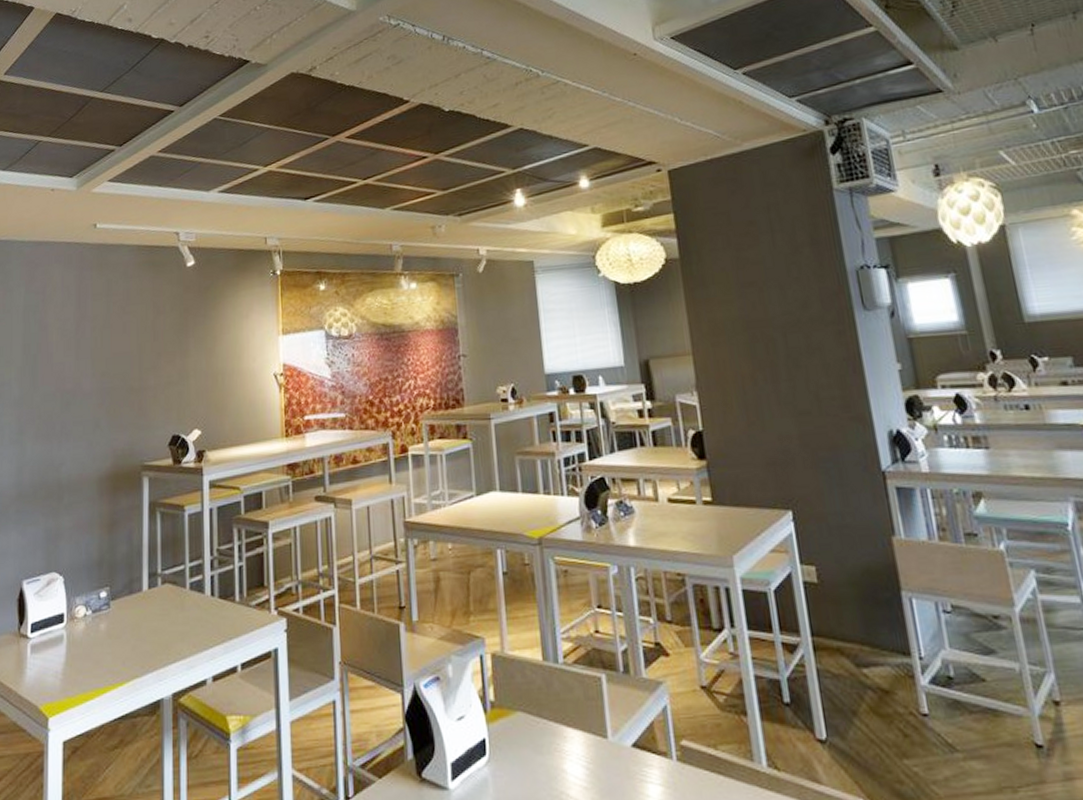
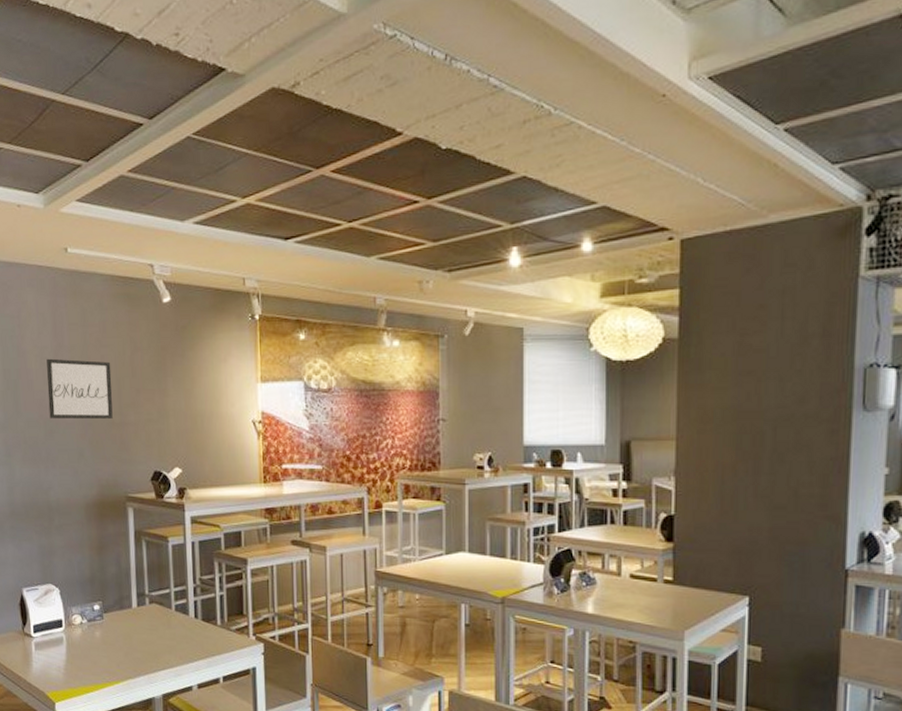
wall art: none [67,327,133,391] -> present [46,358,113,419]

